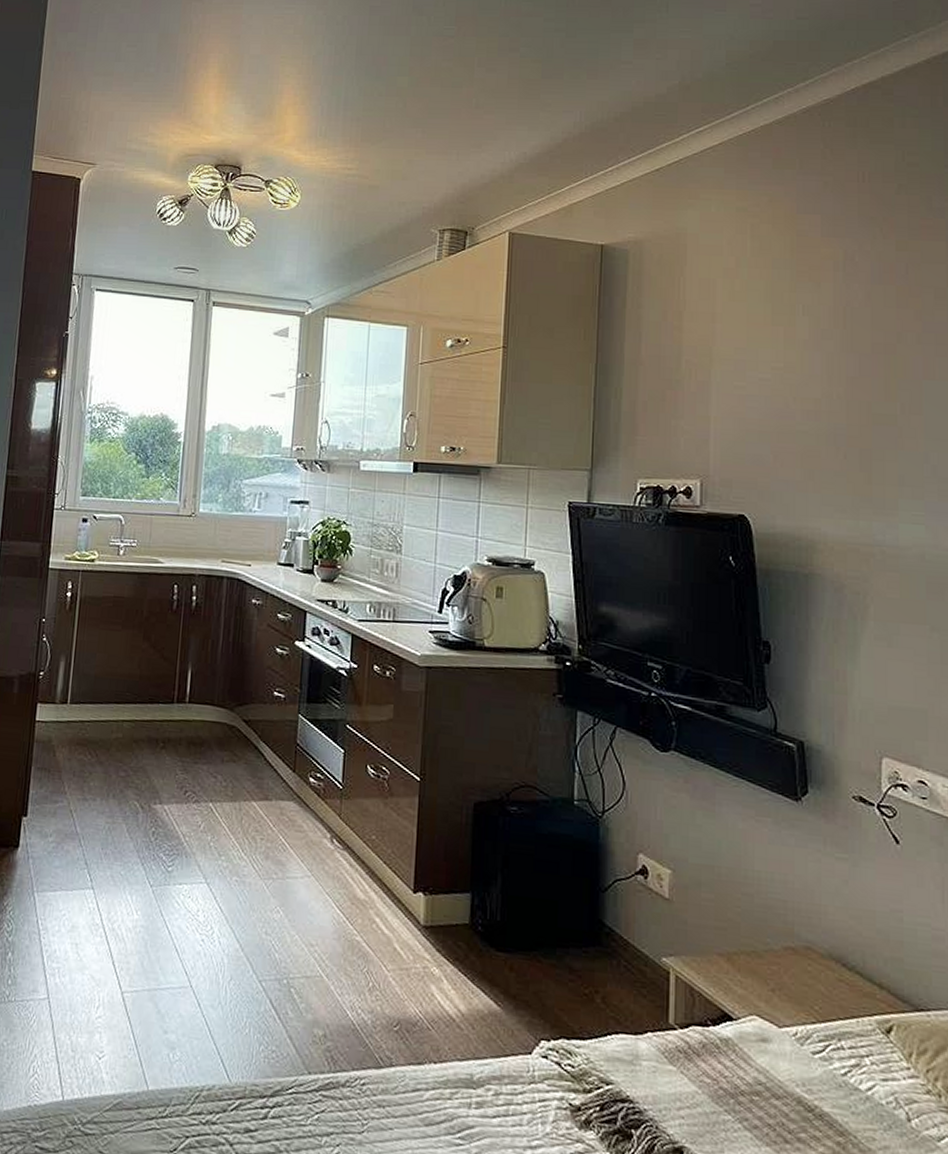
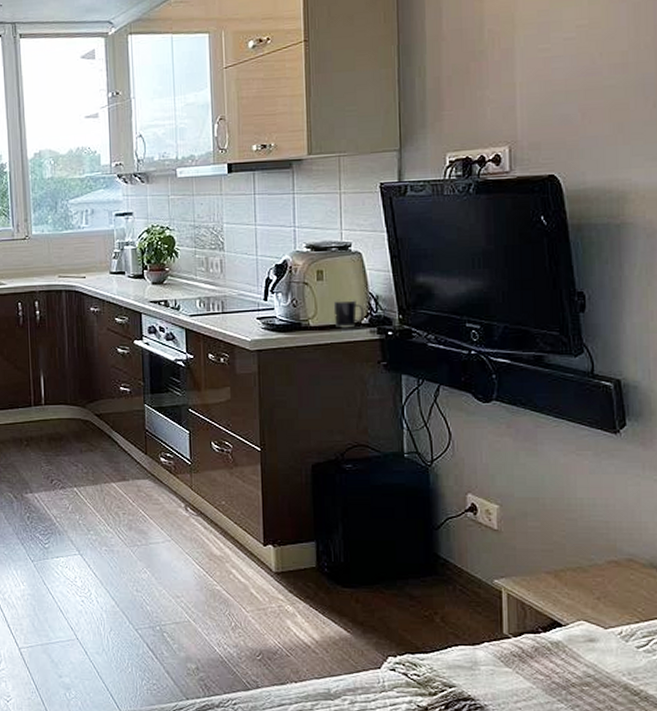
mug: none [510,620,543,654] -> present [333,299,364,328]

